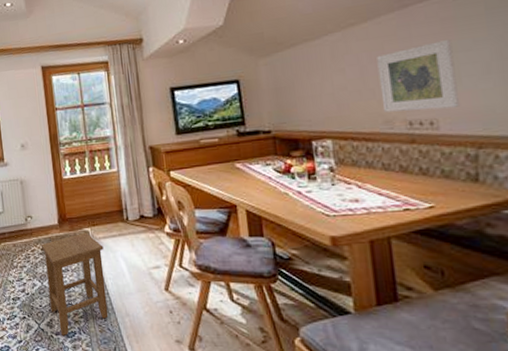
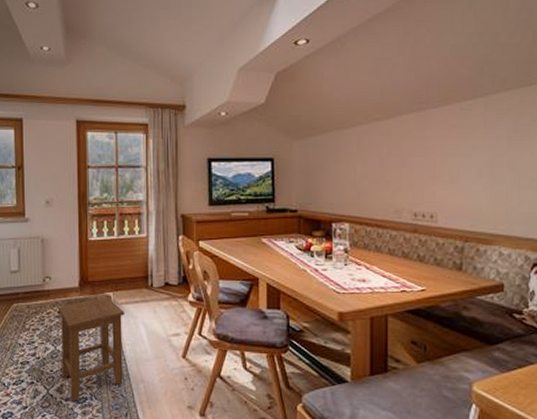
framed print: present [377,38,461,113] -> none [394,143,456,204]

